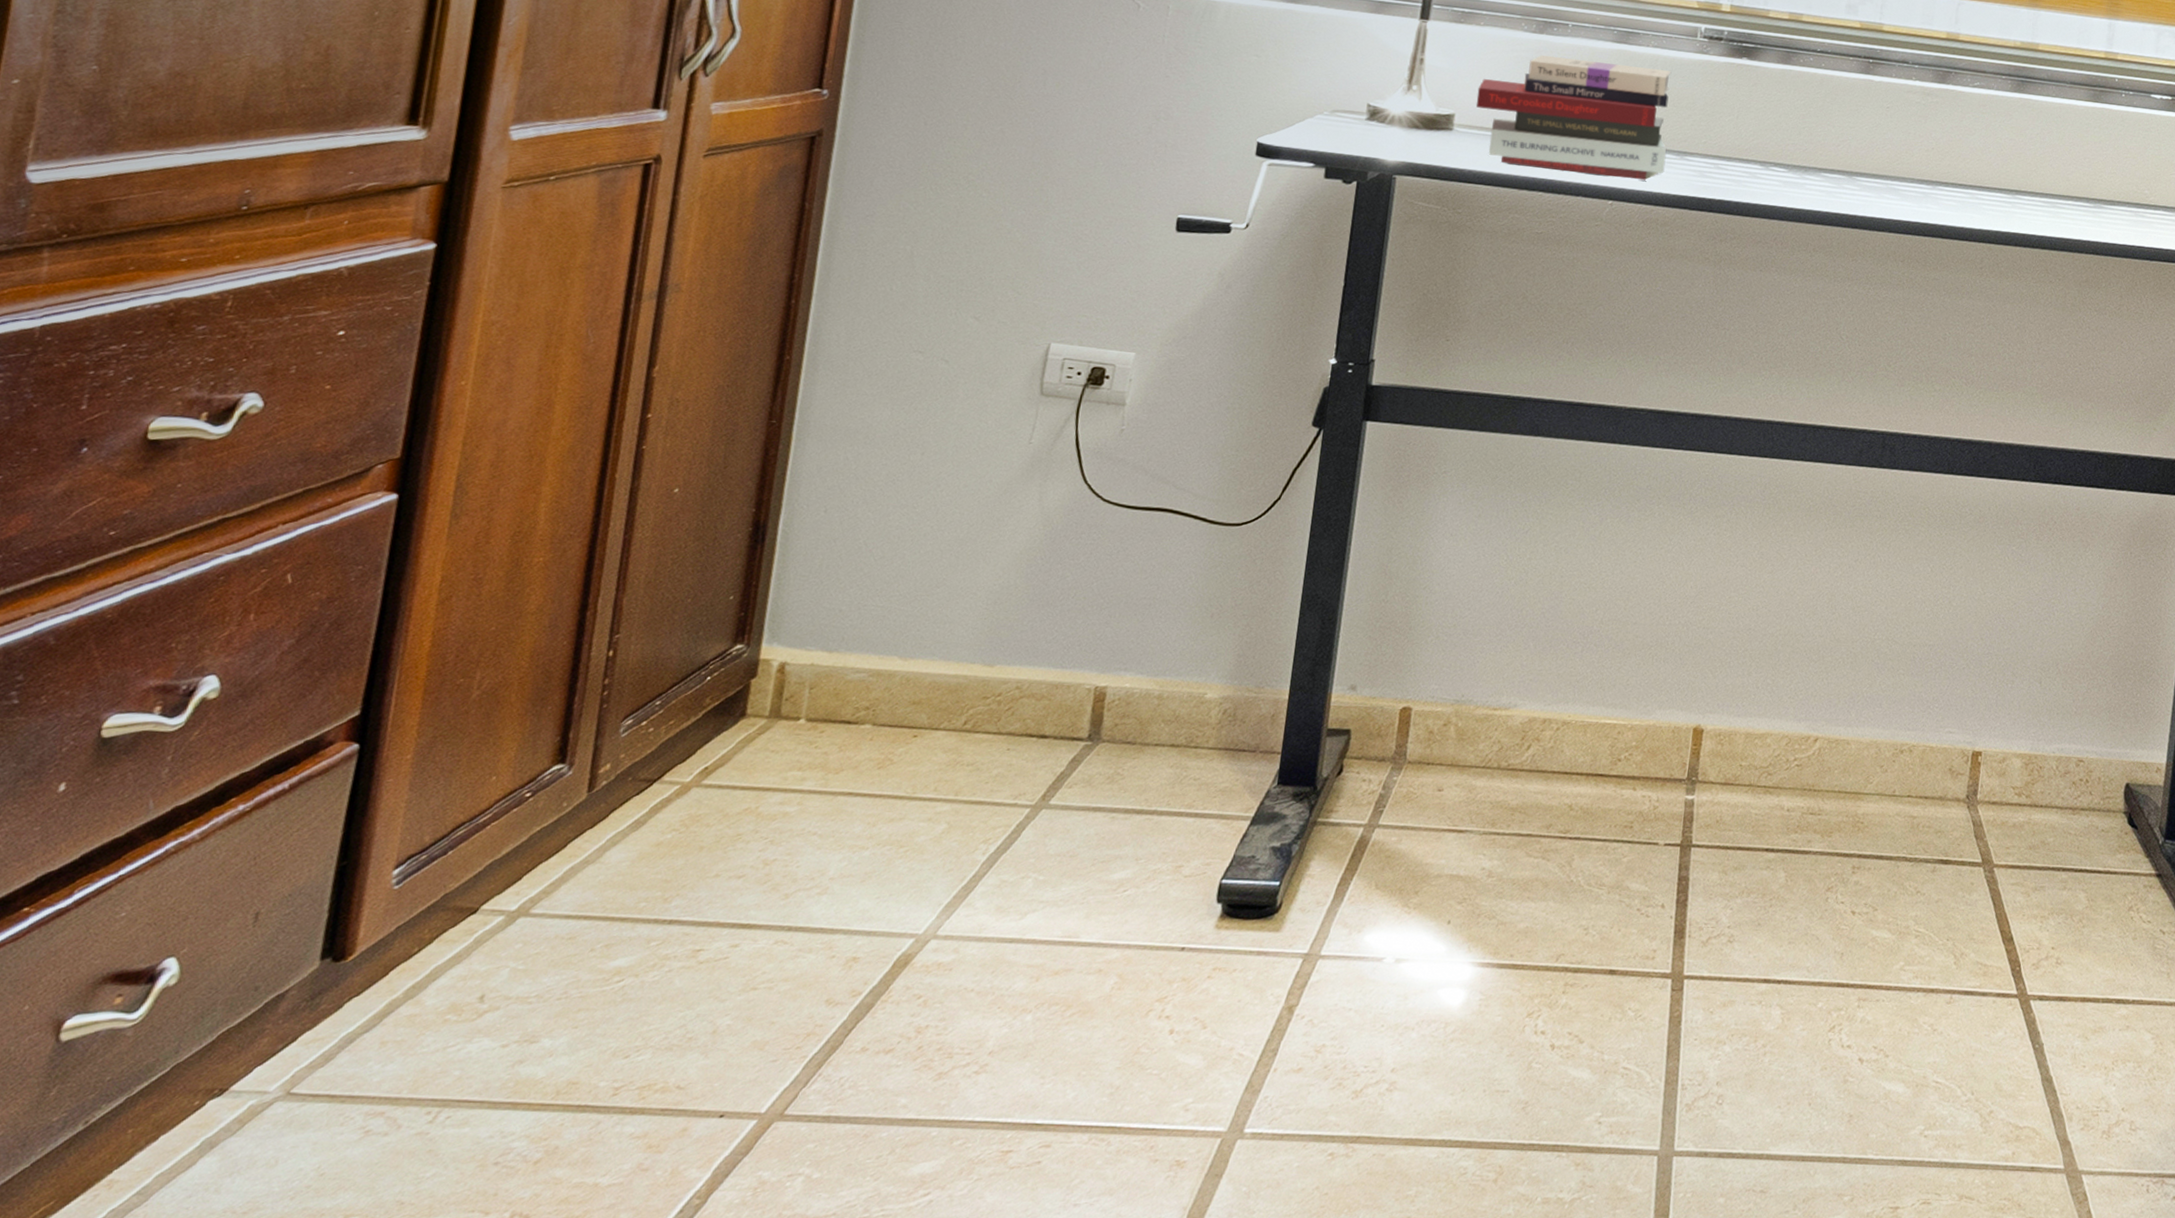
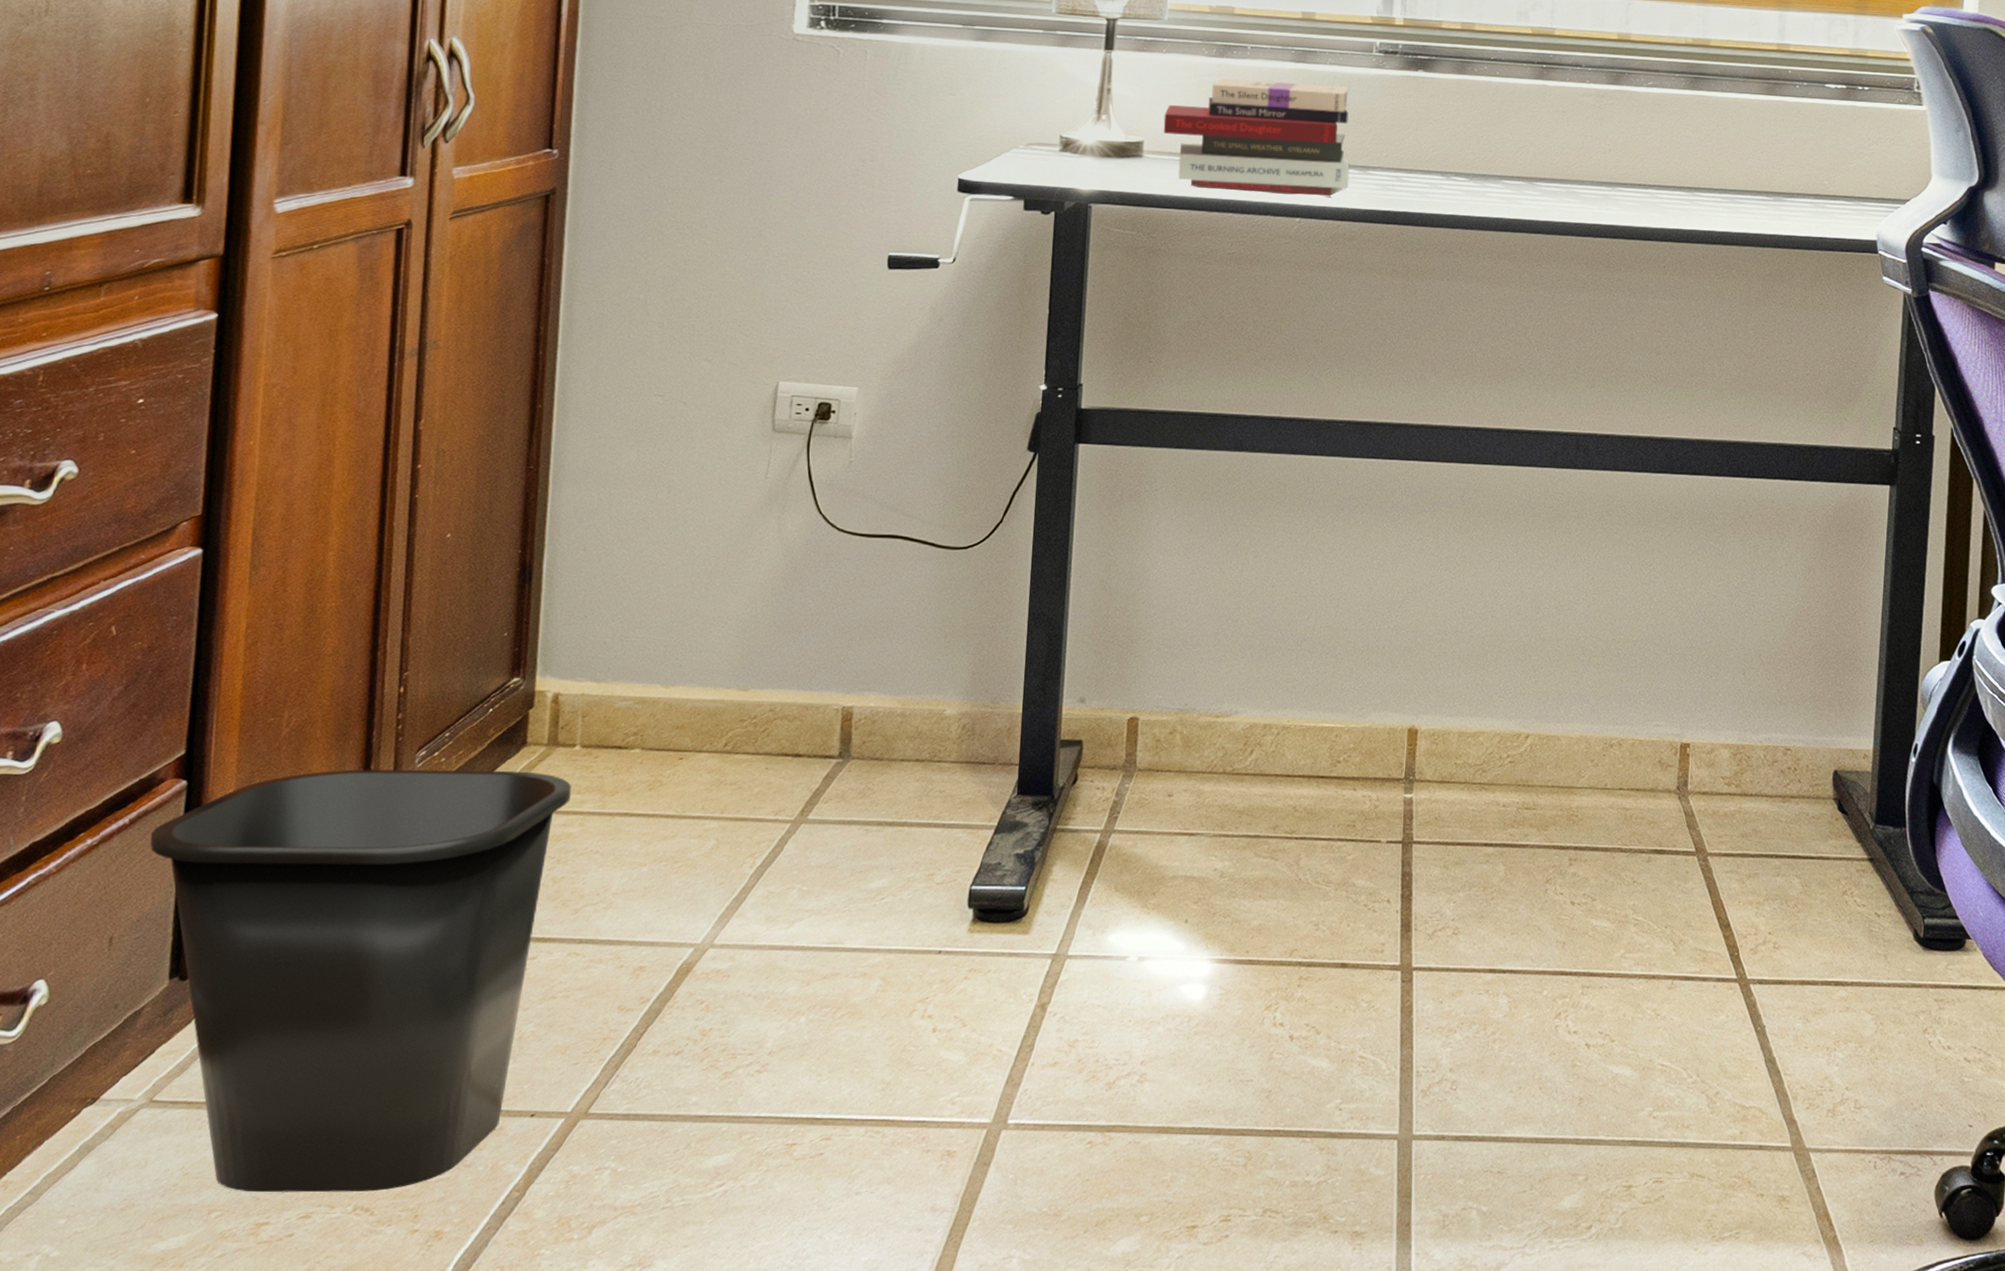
waste bin: none [311,737,792,1198] -> present [150,769,571,1193]

